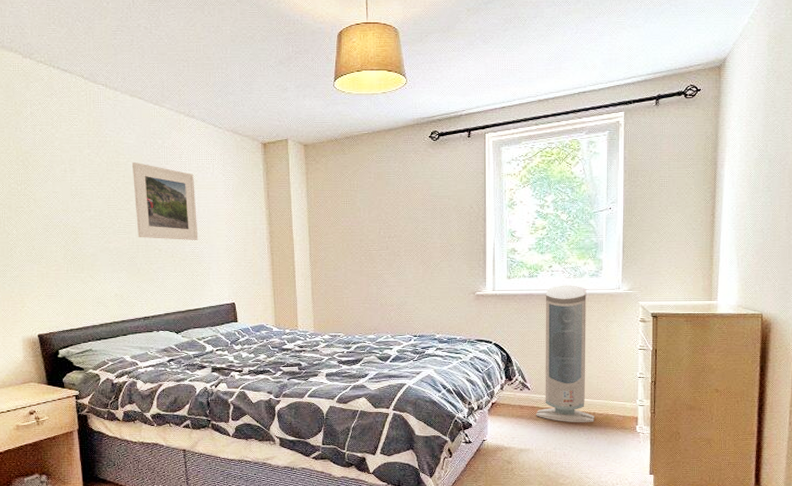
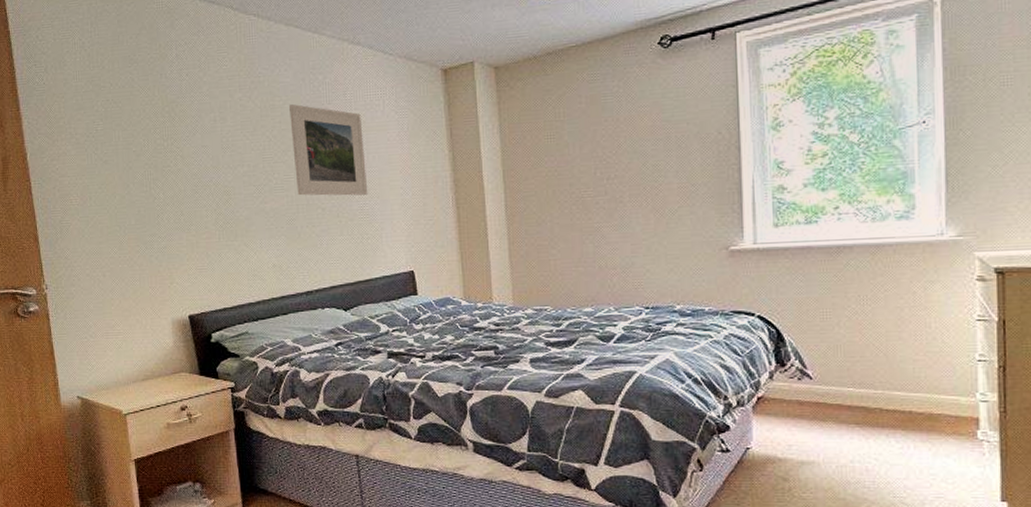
air purifier: present [535,285,595,423] -> none [821,232,911,426]

